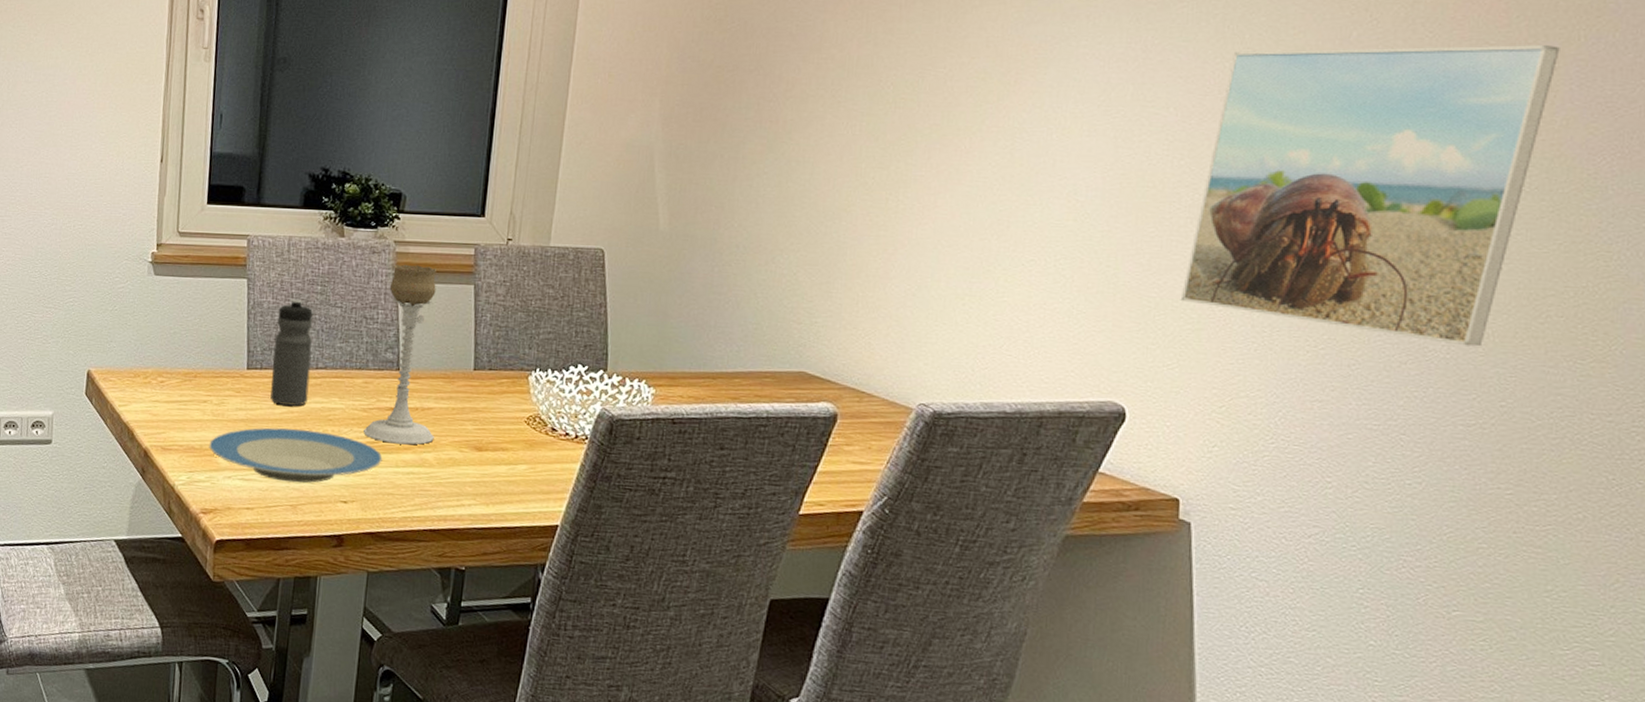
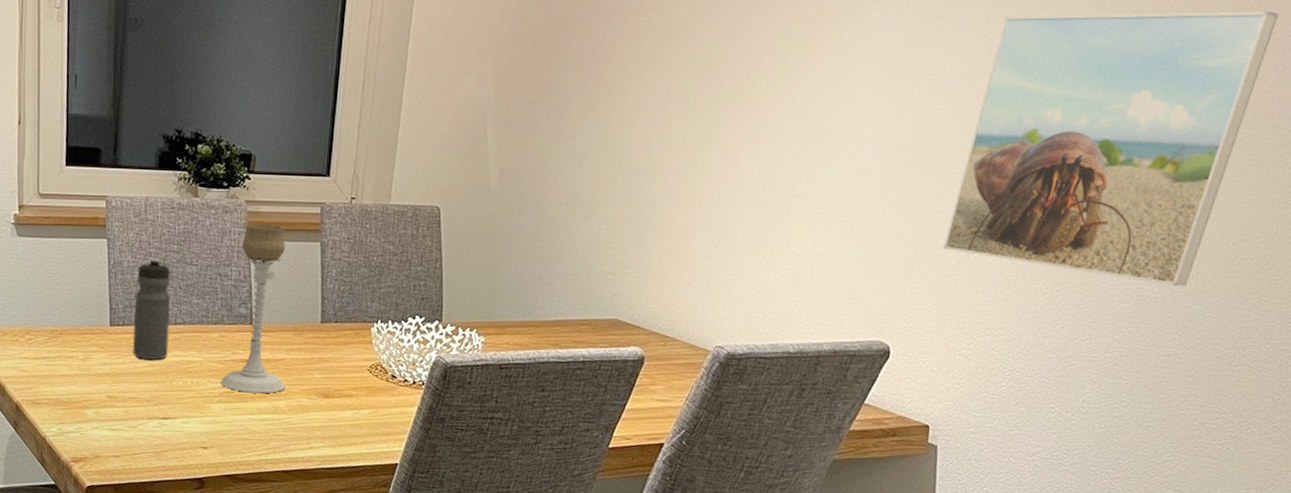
plate: present [209,427,383,483] -> none [77,380,239,432]

